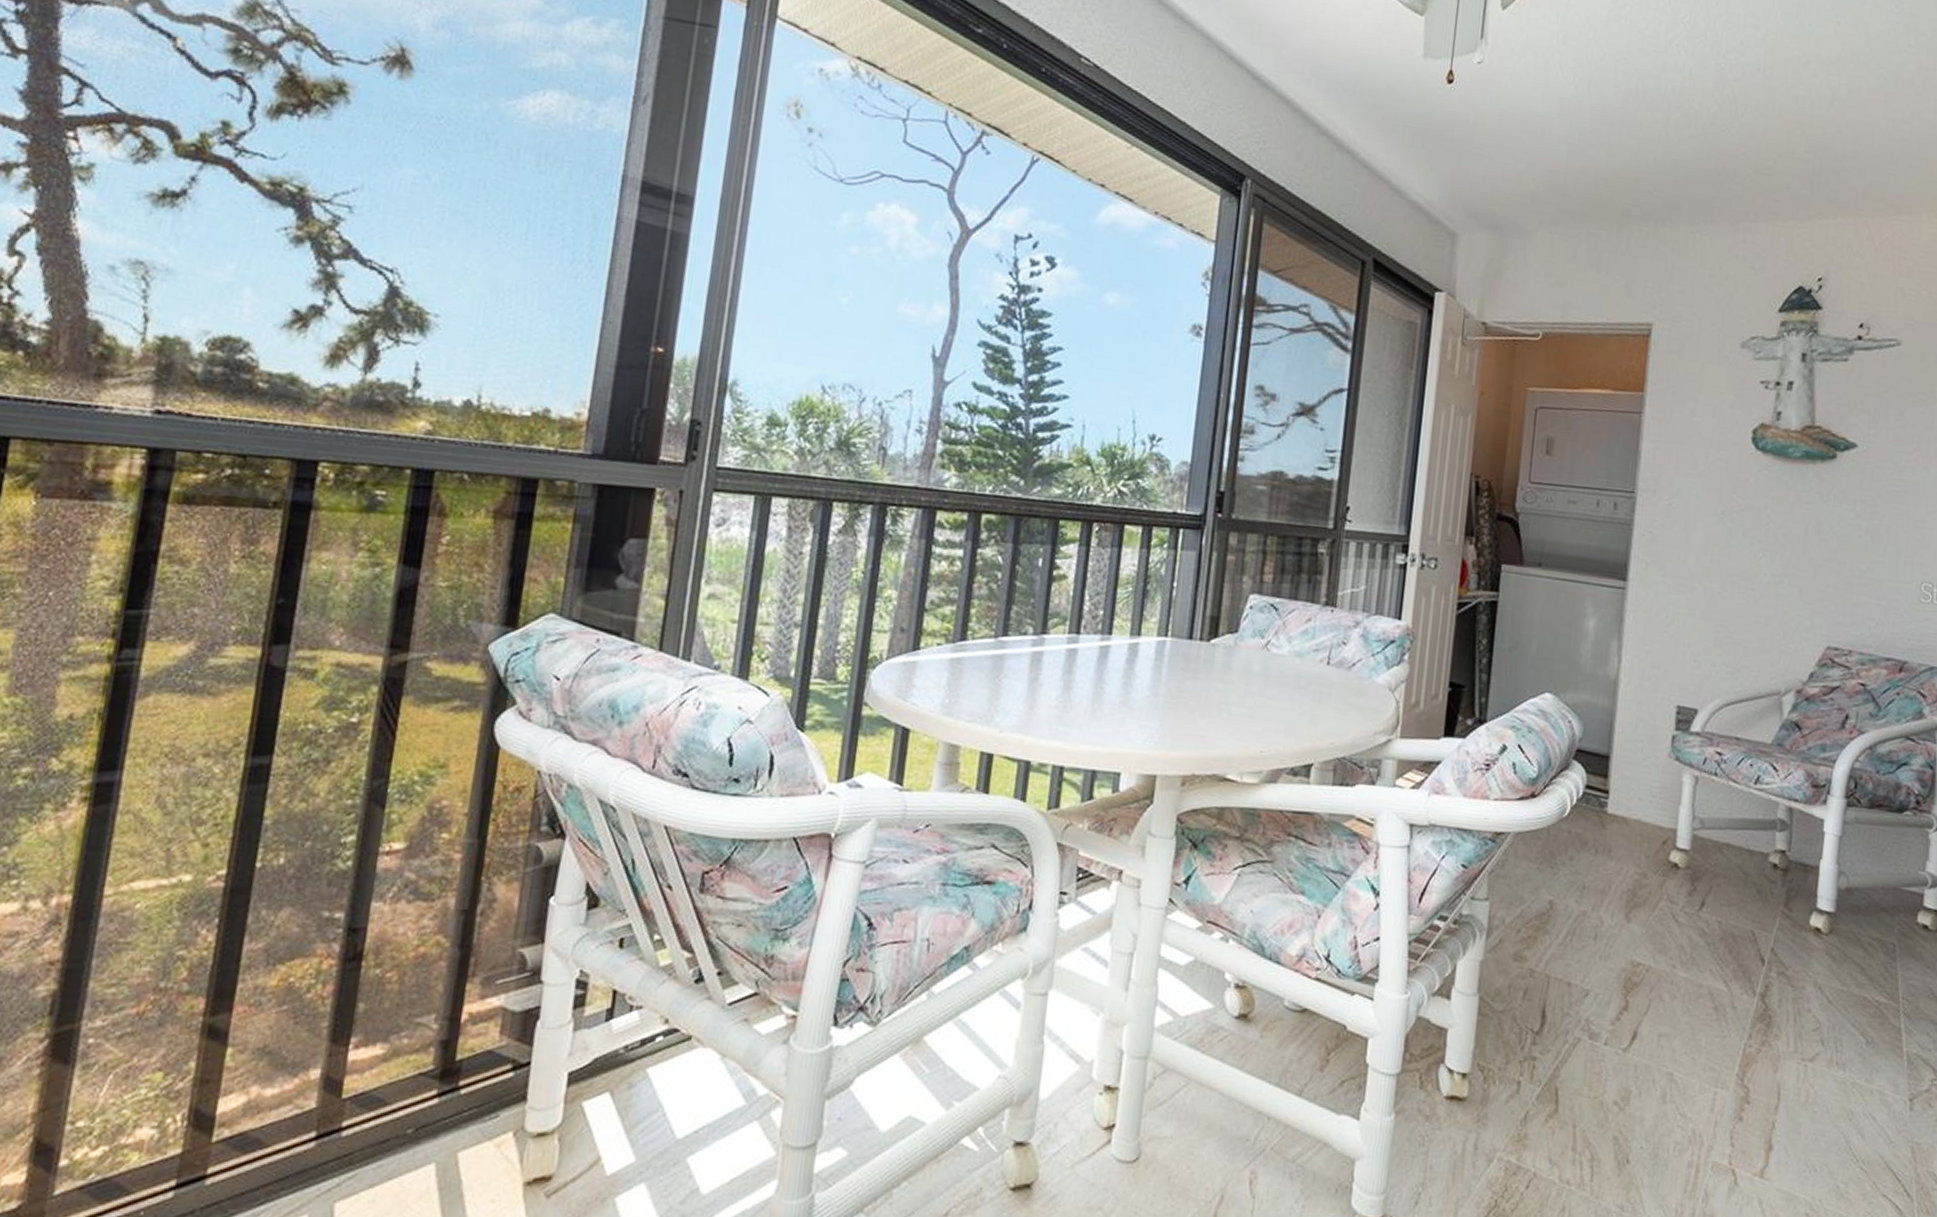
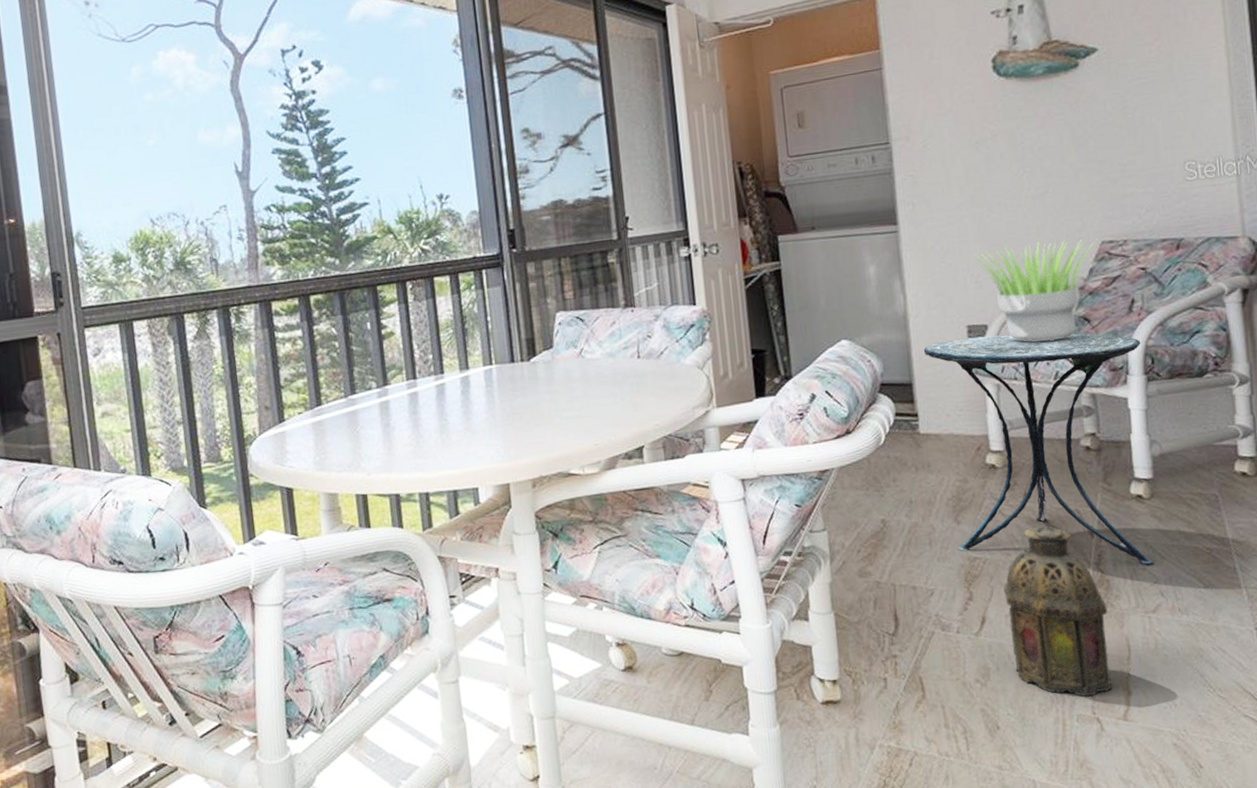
side table: none [1622,717,1848,1009] -> present [923,333,1154,566]
lantern: none [1658,941,1765,1144] -> present [1003,526,1113,697]
potted plant: none [1692,628,1824,742] -> present [969,239,1098,342]

